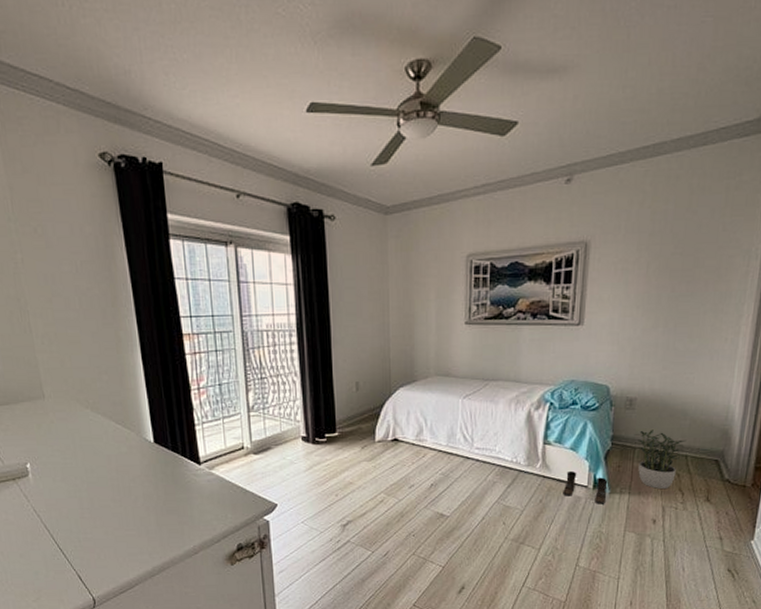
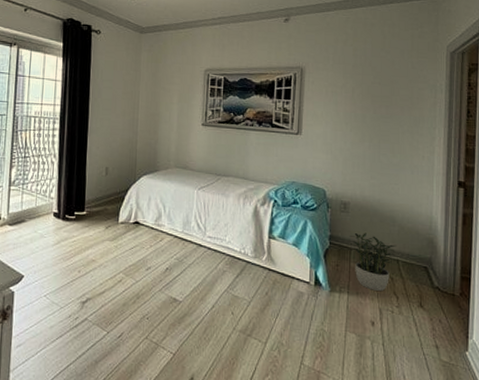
boots: present [563,470,608,504] -> none [287,265,328,302]

